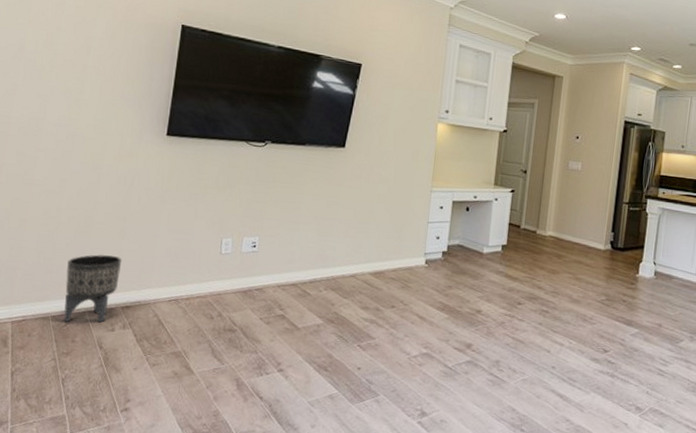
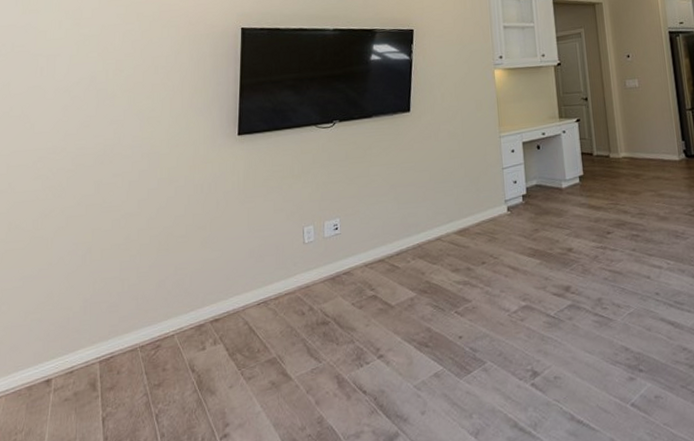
planter: present [63,254,122,323] -> none [152,268,207,350]

